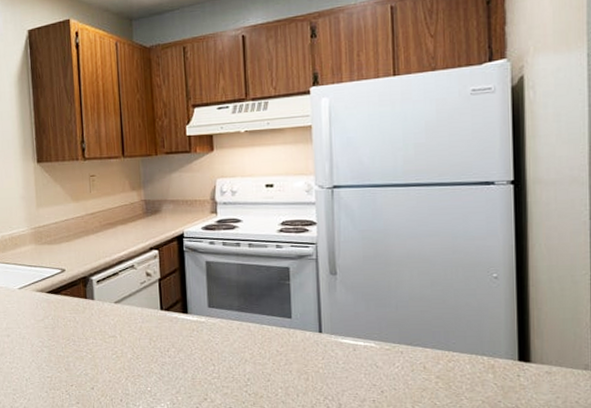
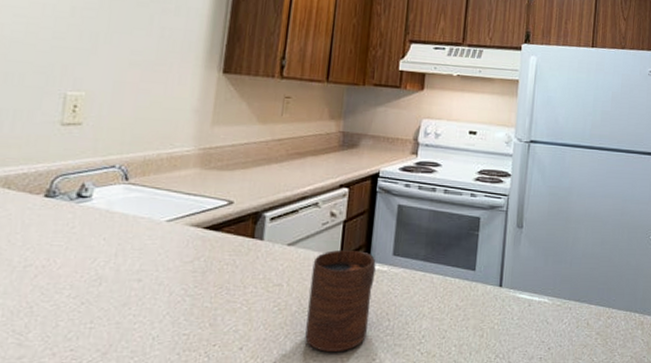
cup: none [138,305,196,392] -> present [305,250,376,352]

